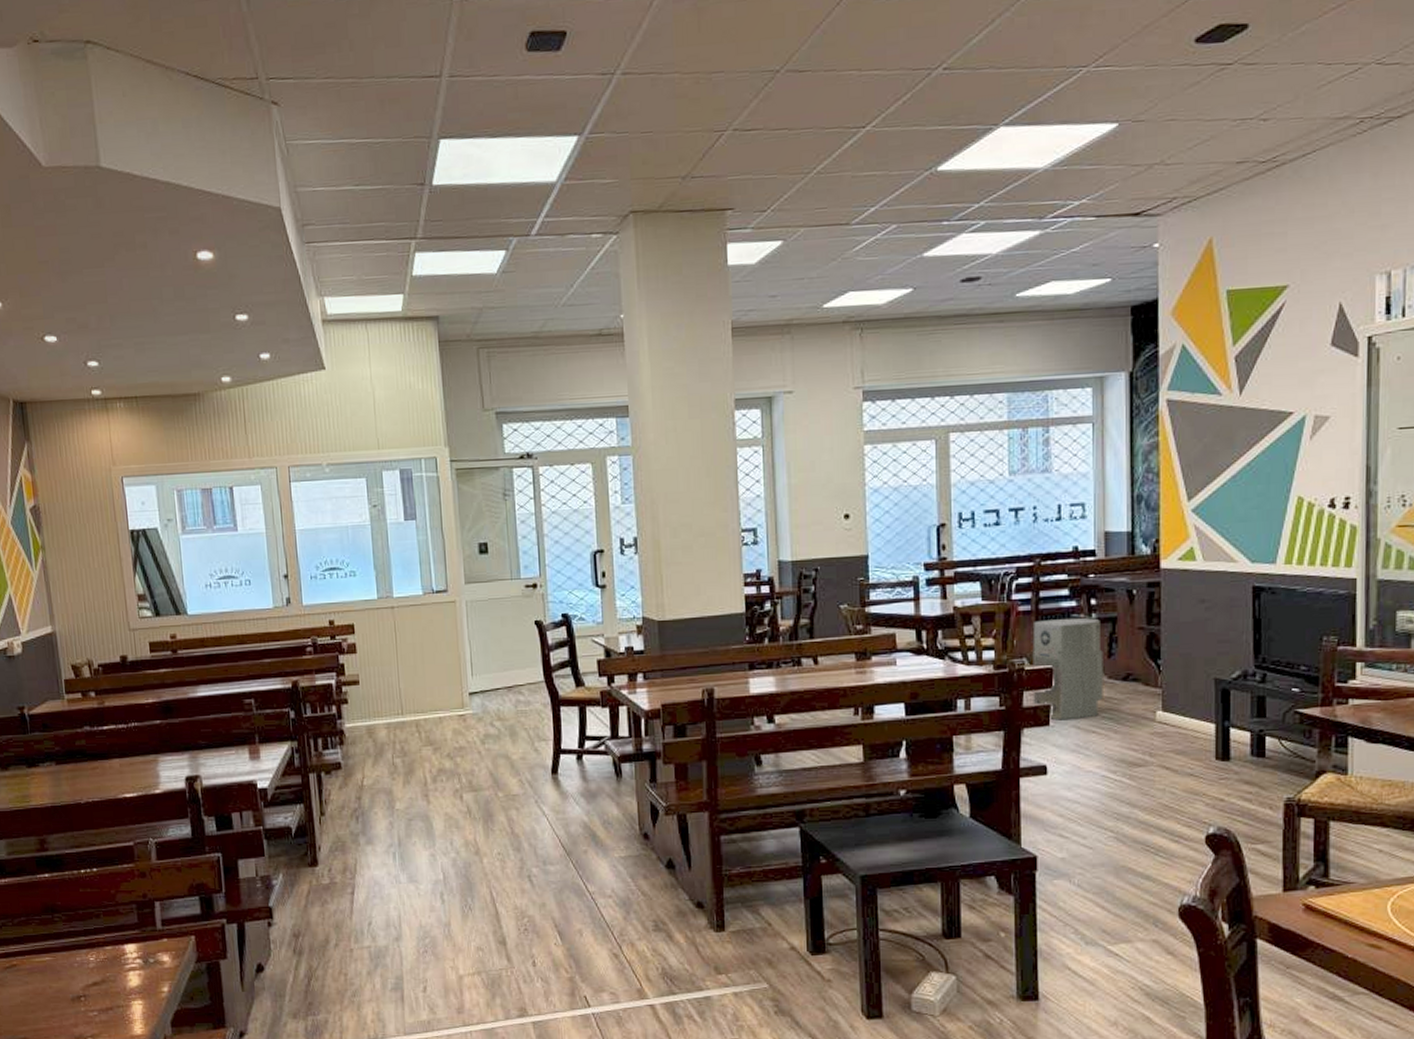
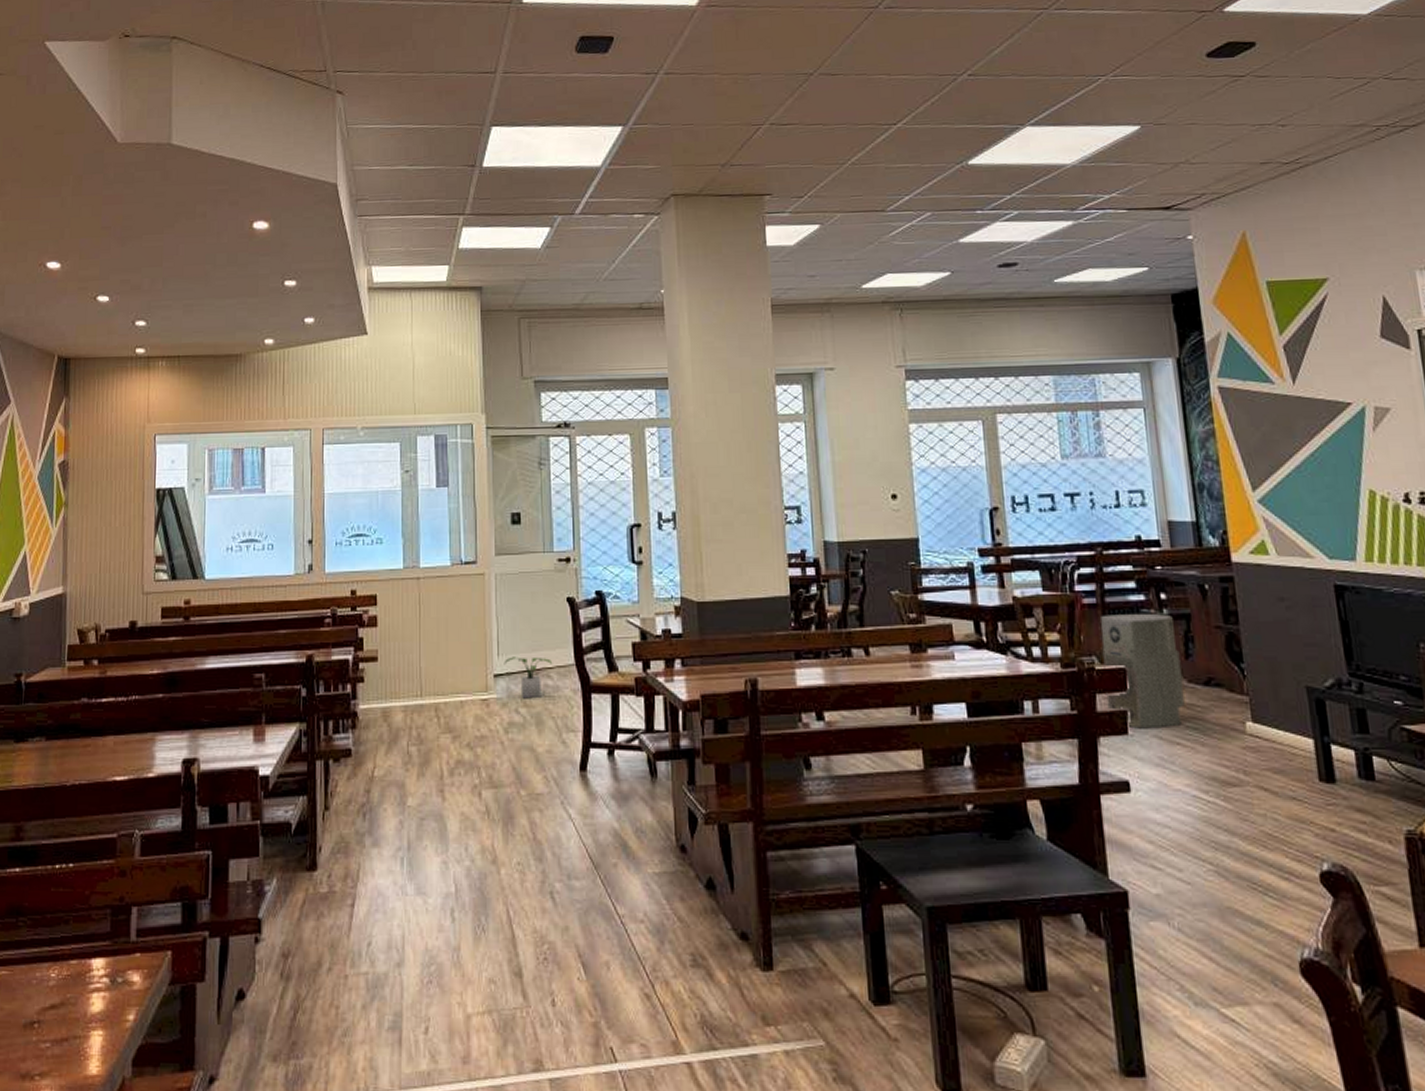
potted plant: none [477,676,524,713] -> present [503,657,553,699]

